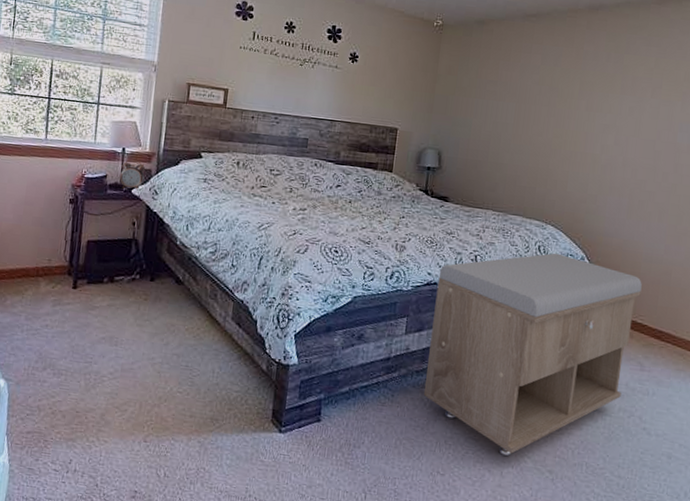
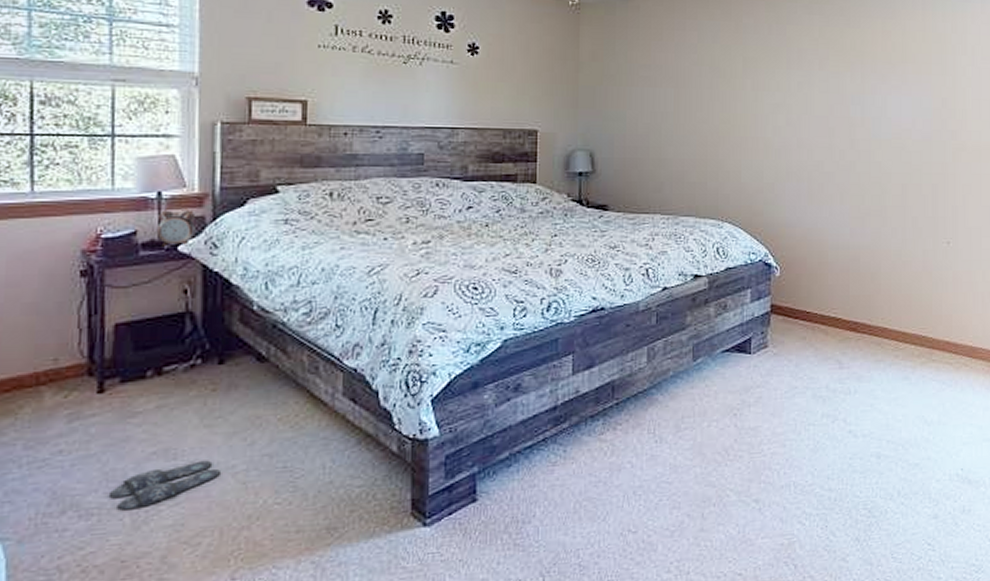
slippers: none [73,349,144,377] -> present [110,460,220,511]
storage bench: present [423,253,642,457] -> none [602,253,831,495]

